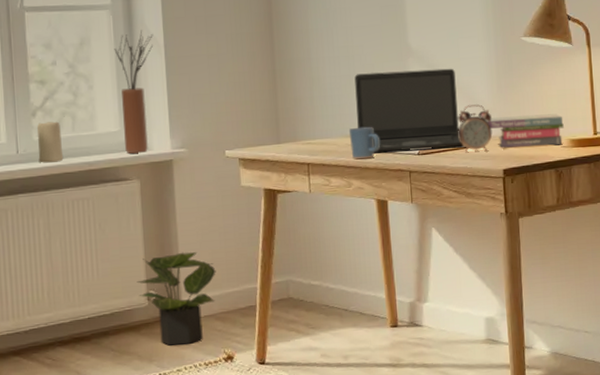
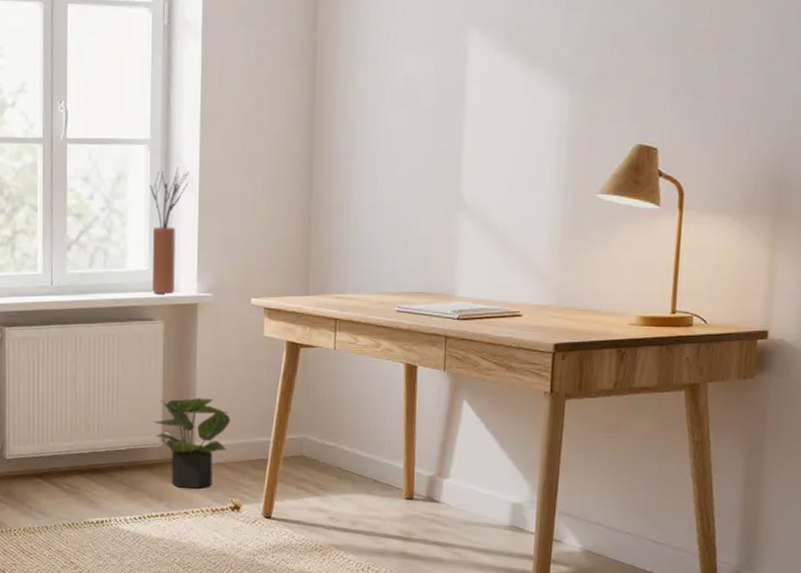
candle: present [37,121,64,164] -> none [70,256,94,298]
mug: present [348,127,381,160] -> none [383,284,417,319]
laptop: present [354,68,464,152] -> none [394,225,512,315]
alarm clock: present [458,104,493,153] -> none [506,269,548,322]
books: present [484,113,564,148] -> none [539,285,636,322]

